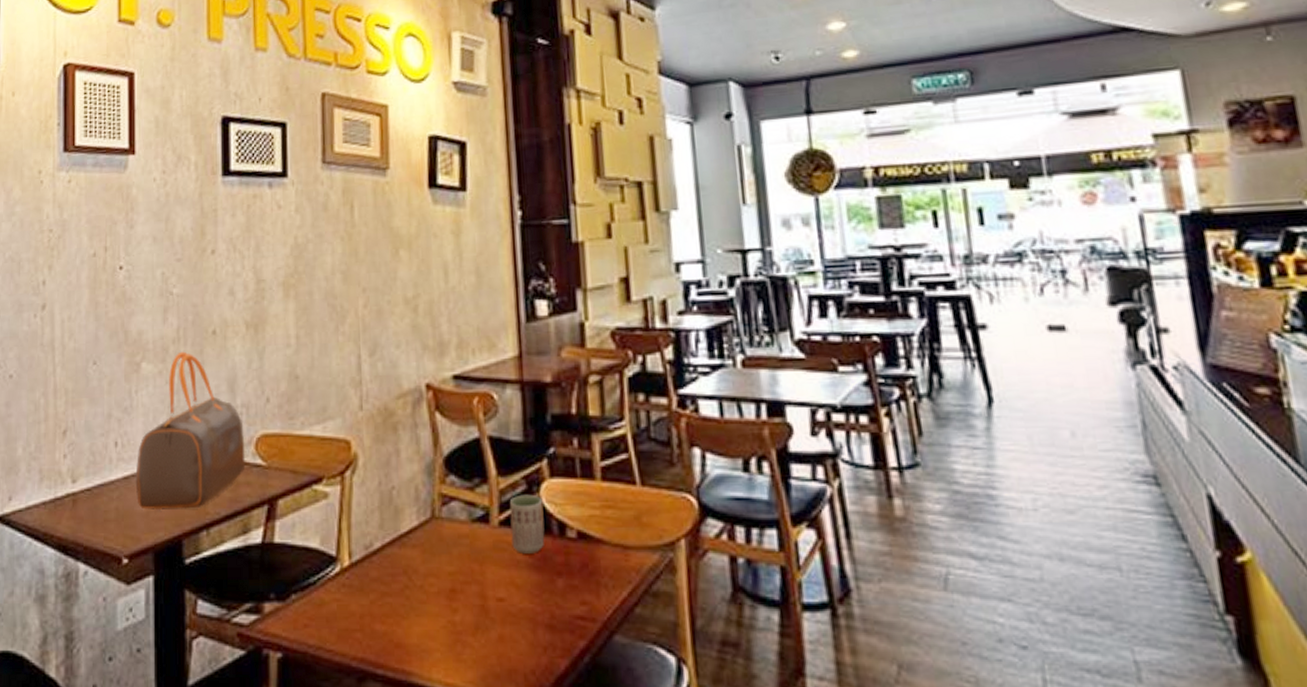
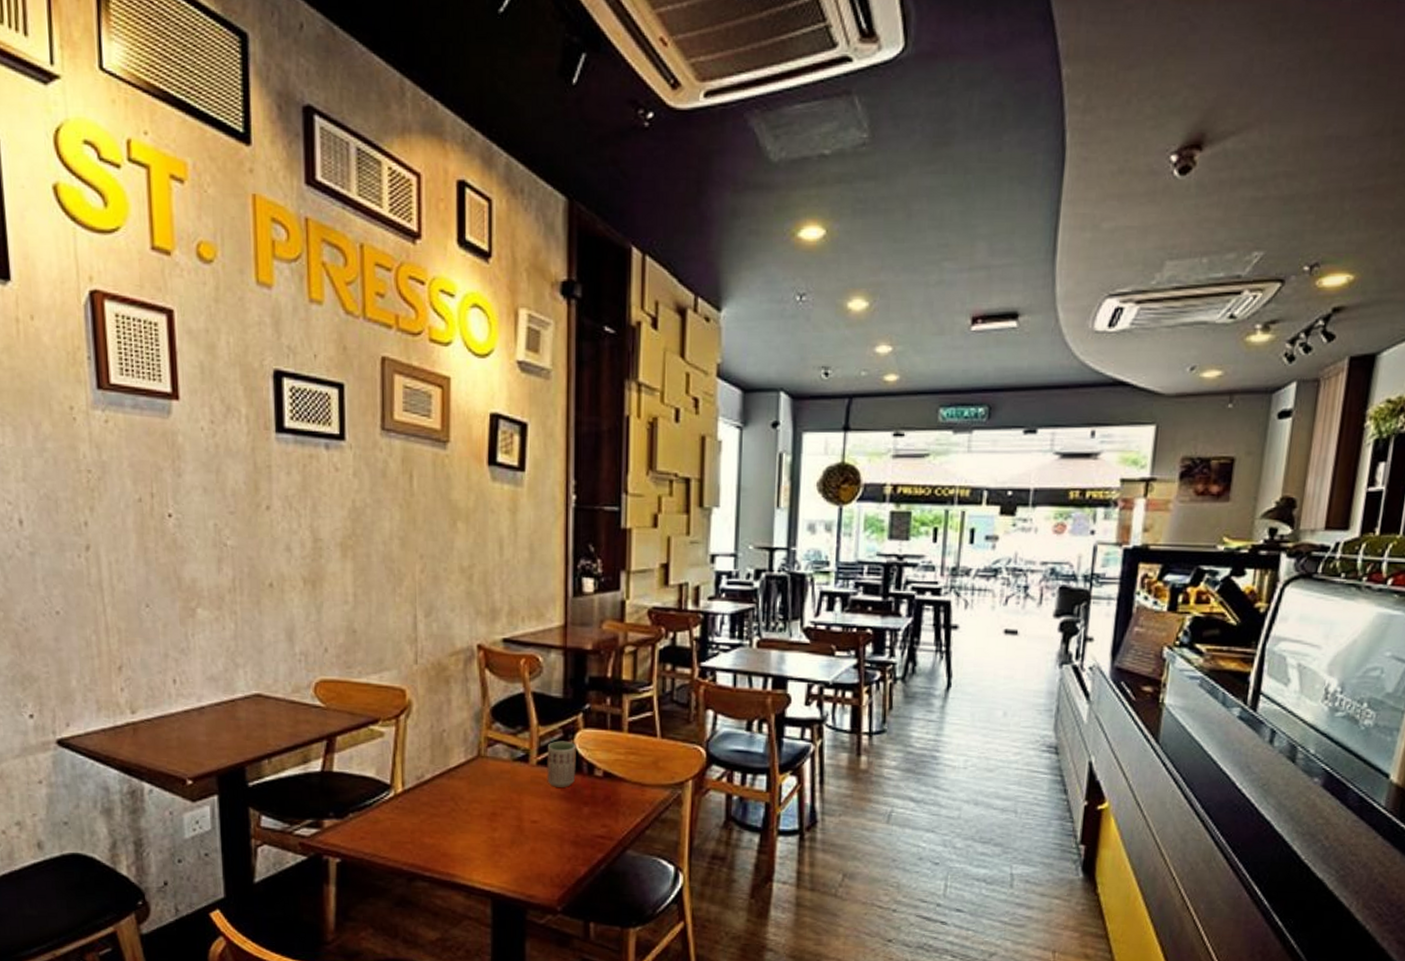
handbag: present [135,351,246,510] -> none [196,600,305,741]

